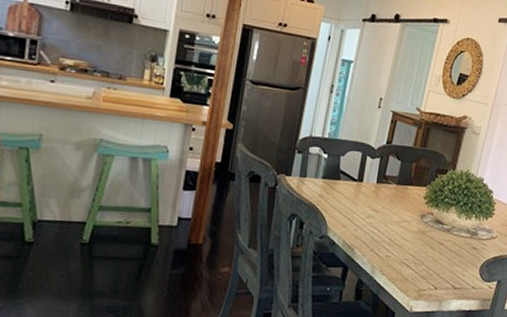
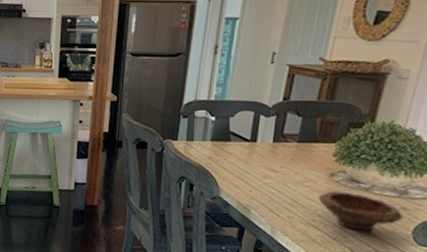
bowl: none [411,231,474,269] -> present [318,191,404,231]

